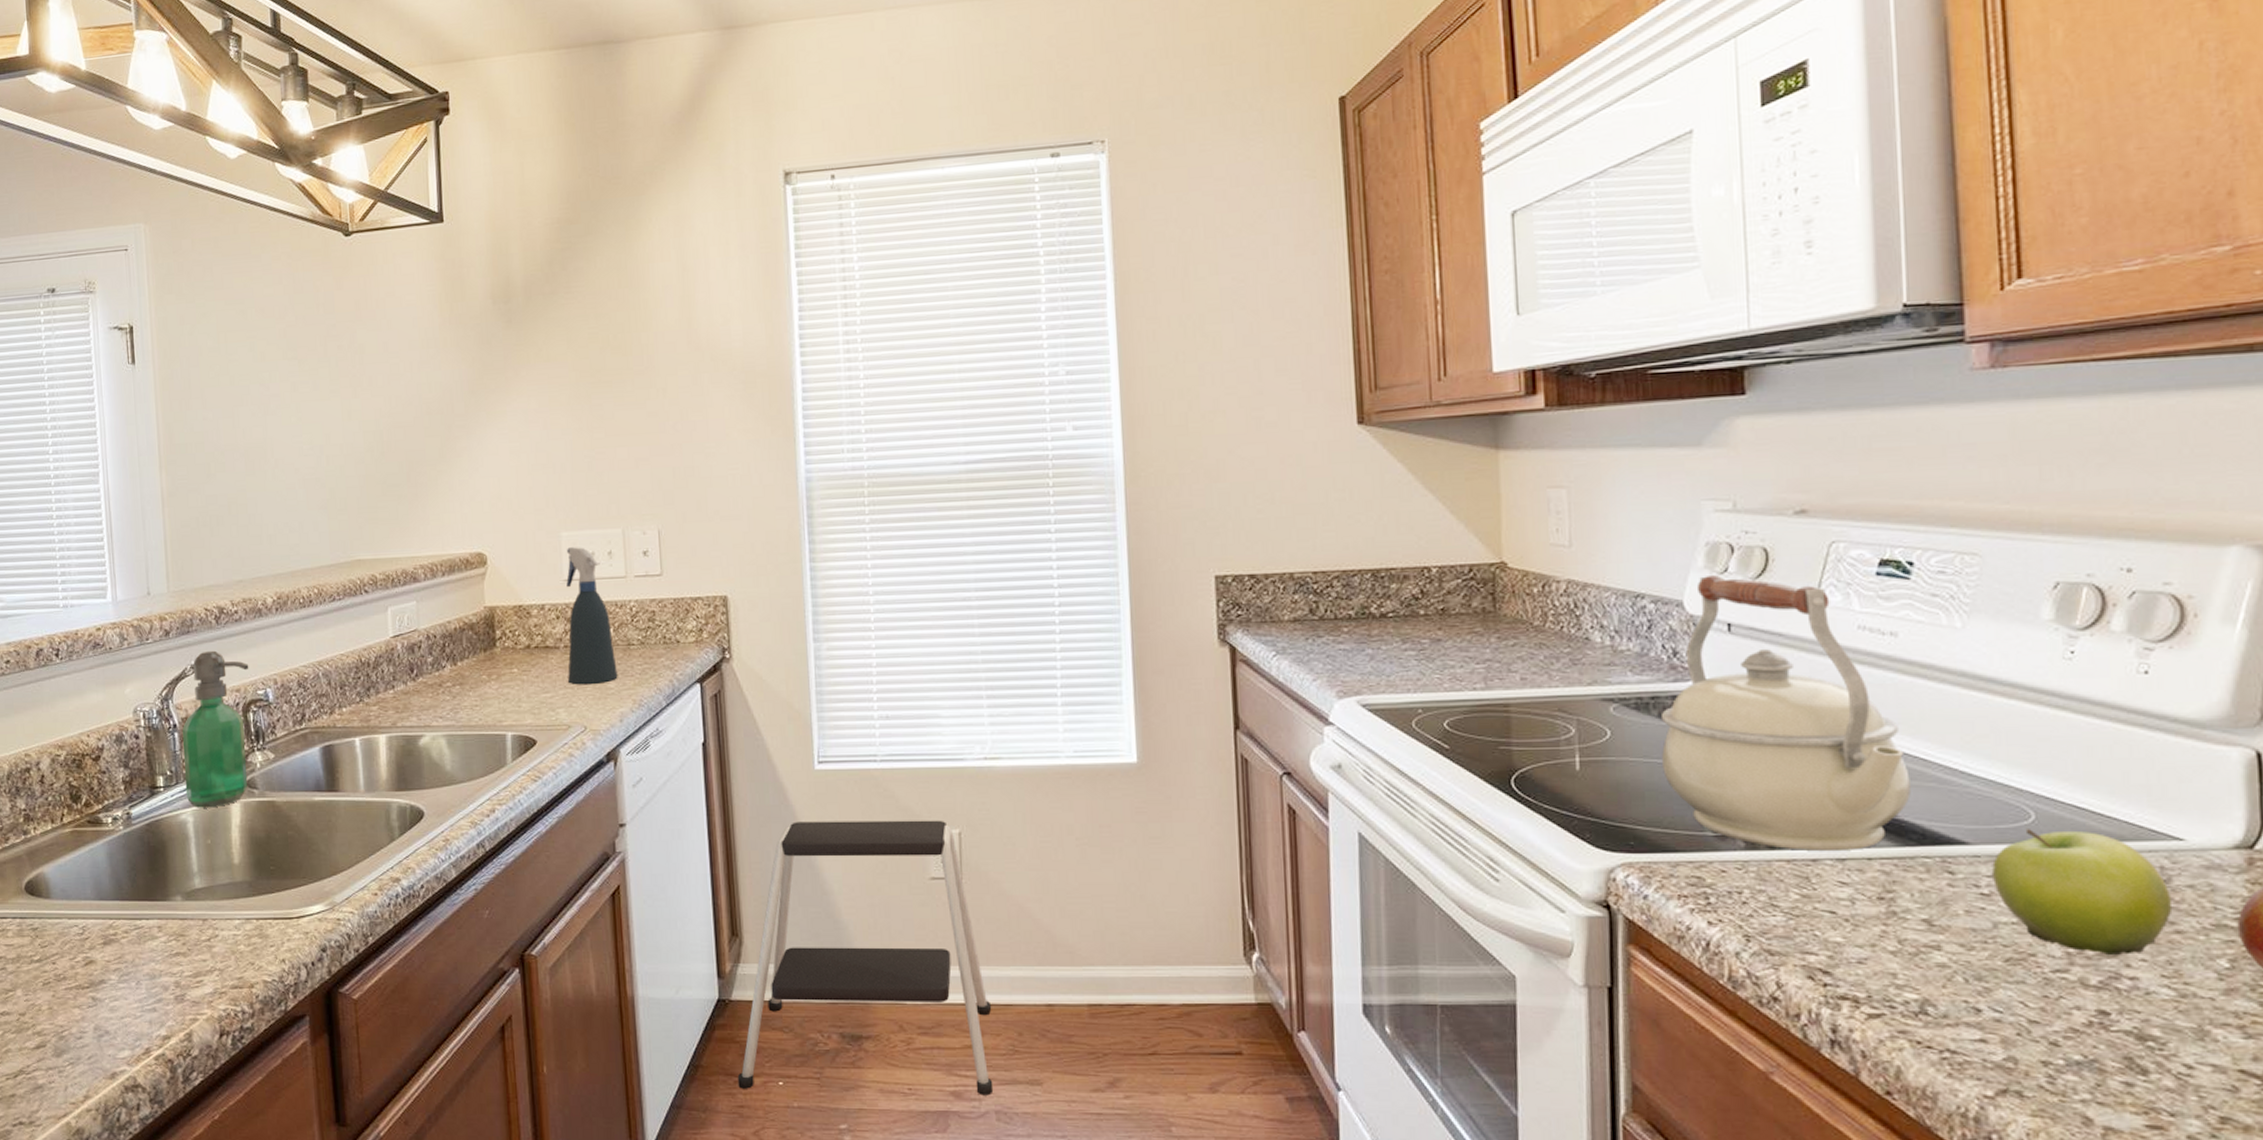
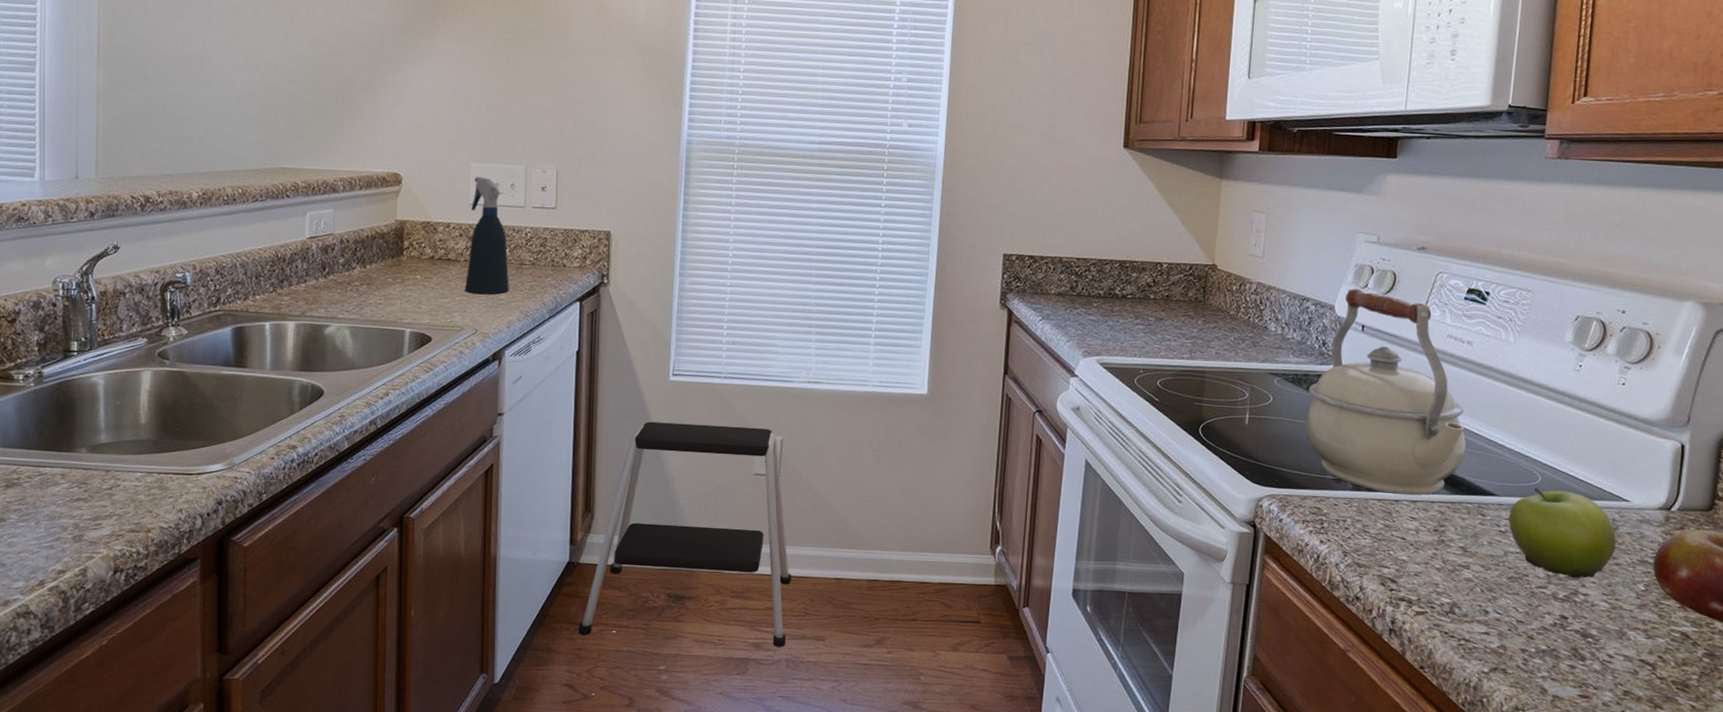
soap dispenser: present [182,650,249,808] -> none [99,234,170,373]

